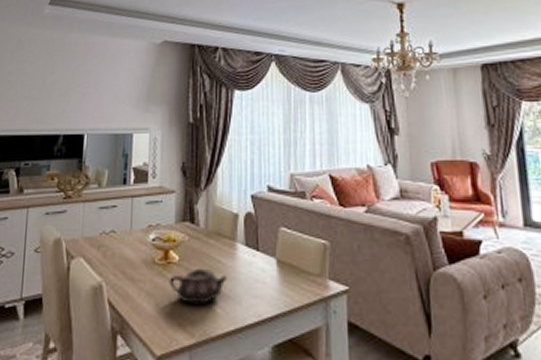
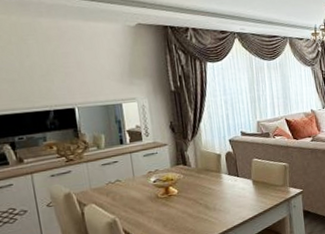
teapot: present [169,268,227,304] -> none [171,195,217,220]

